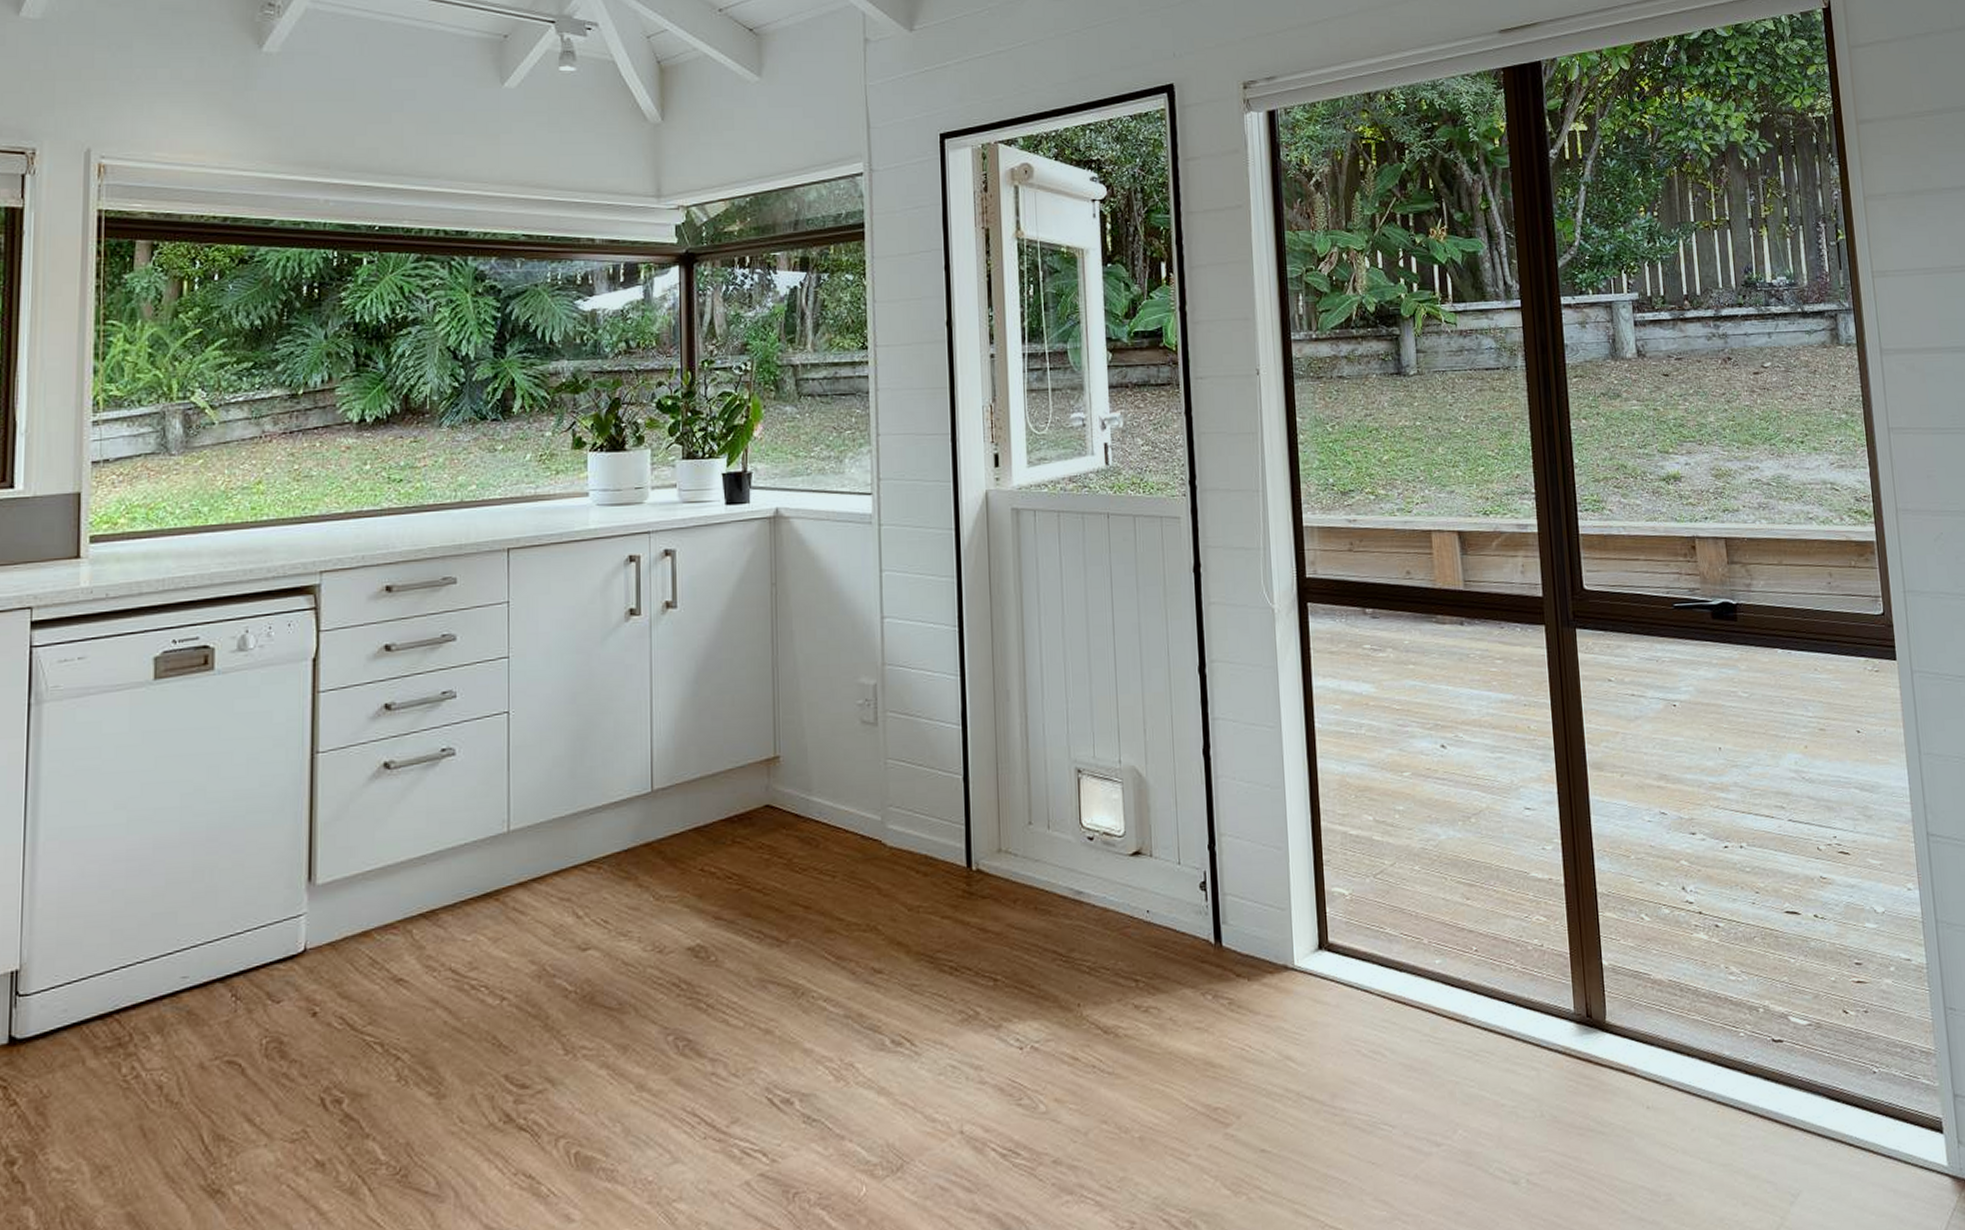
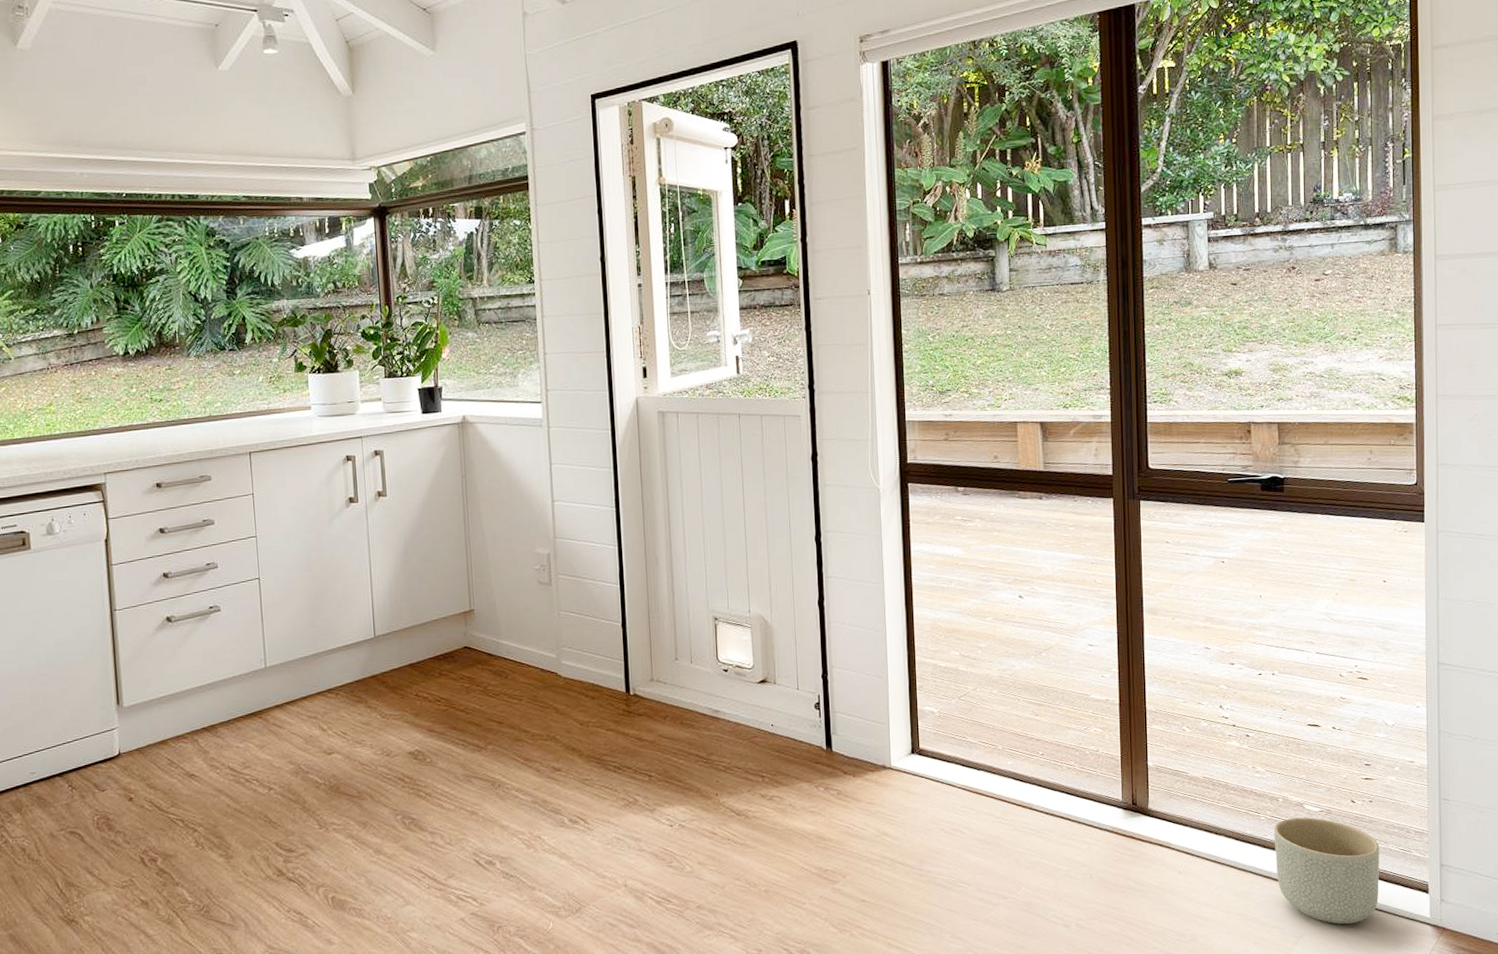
planter: none [1756,1032,1886,1177] -> present [1273,817,1380,925]

